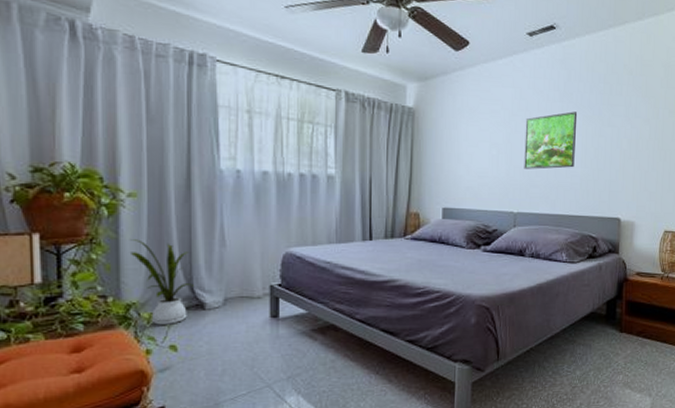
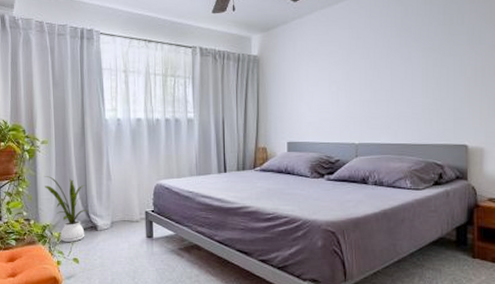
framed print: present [524,111,578,169] -> none [363,45,417,103]

